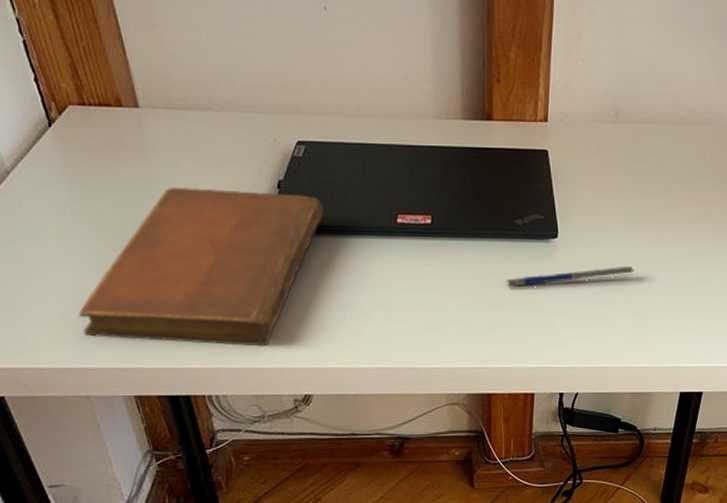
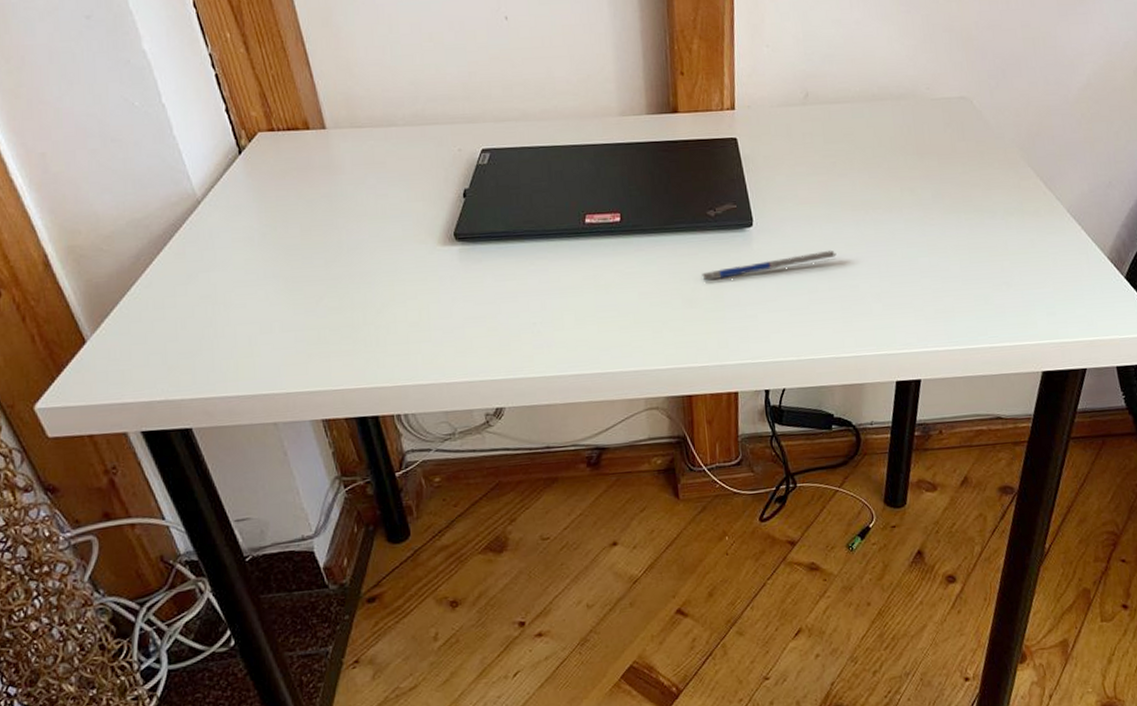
notebook: present [78,187,324,347] -> none [266,202,511,361]

